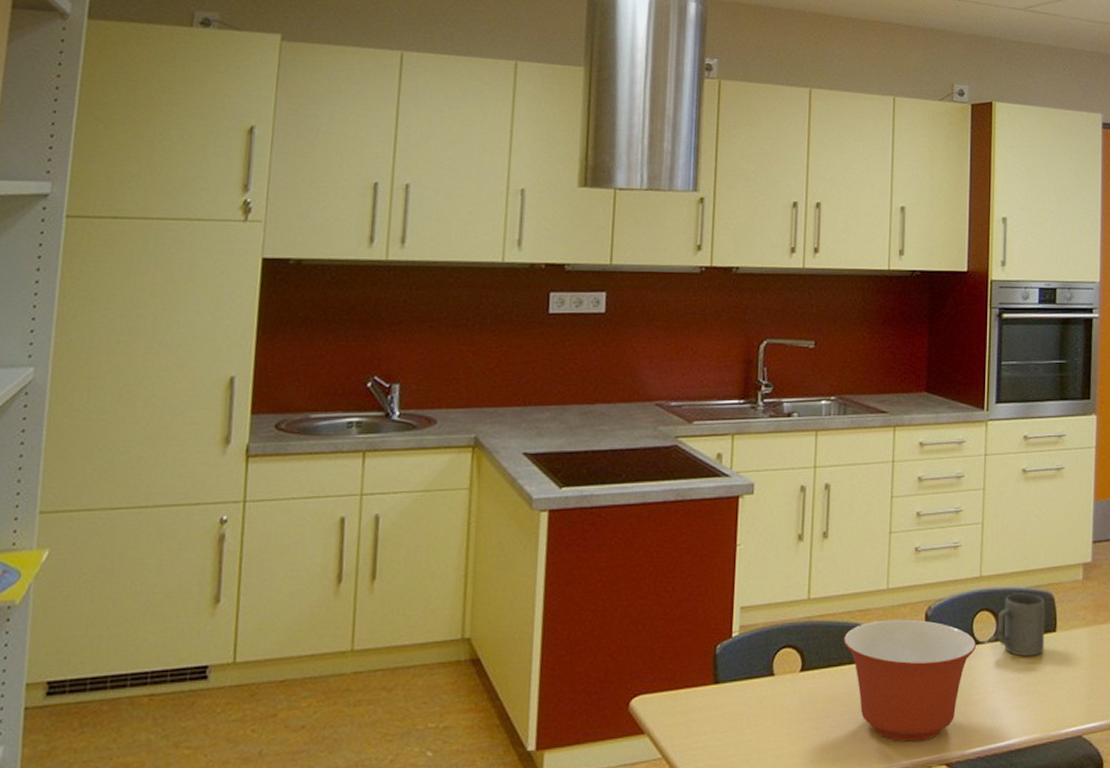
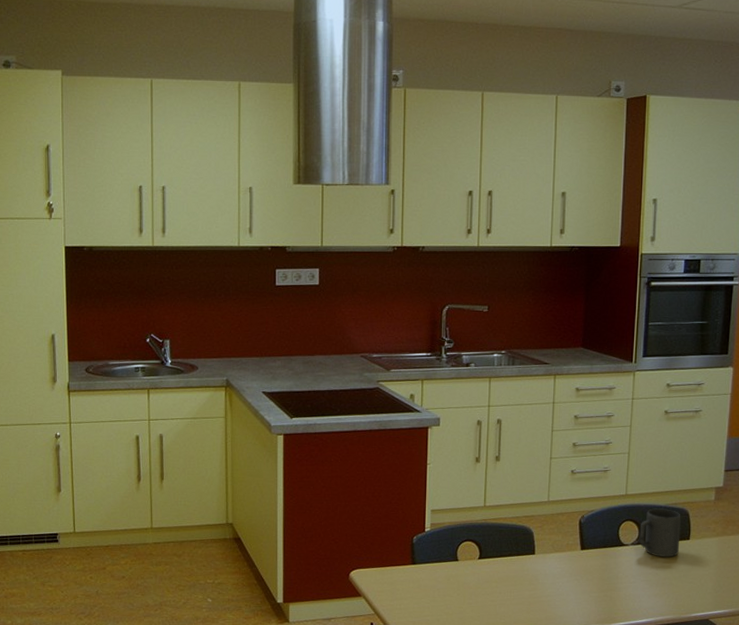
mixing bowl: present [843,619,976,742] -> none [513,524,621,615]

